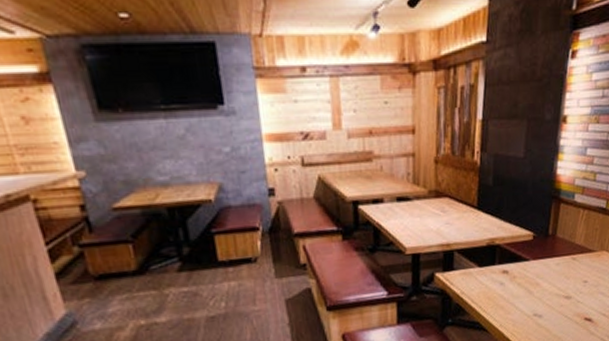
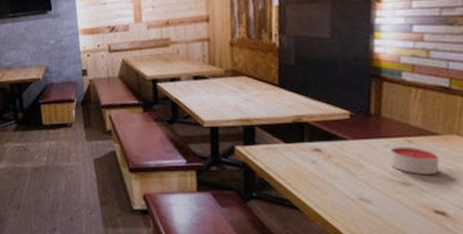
candle: none [559,263,593,288] -> present [389,146,440,175]

